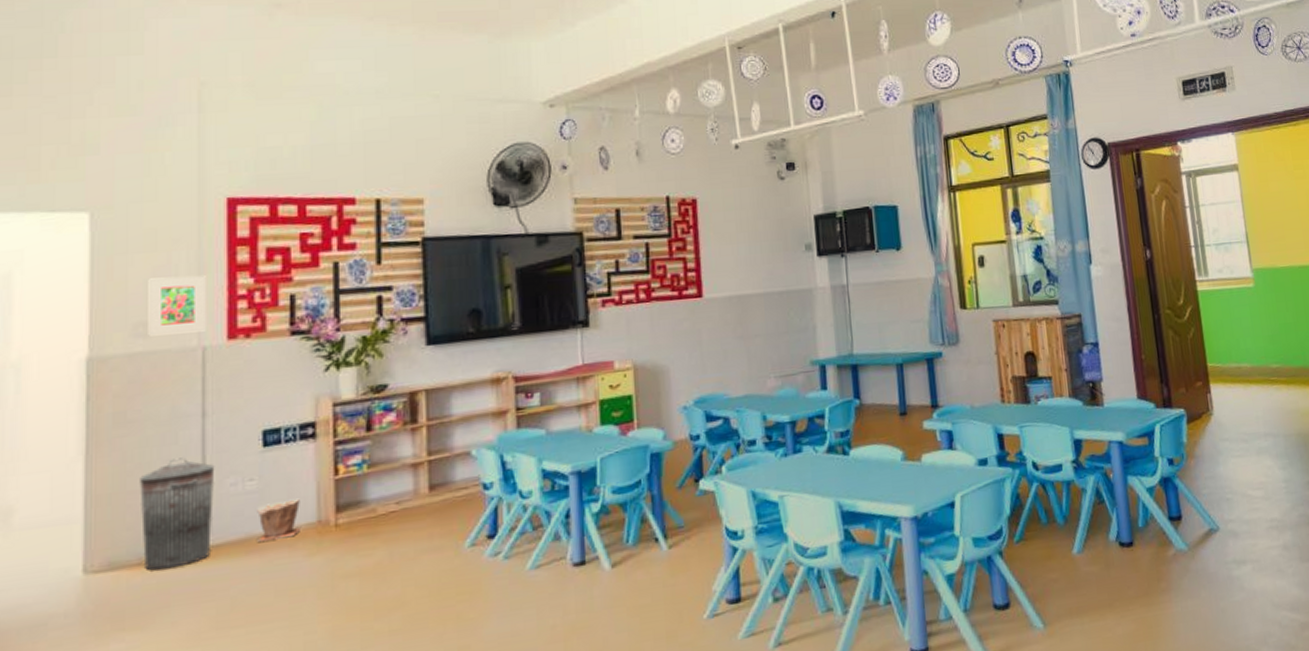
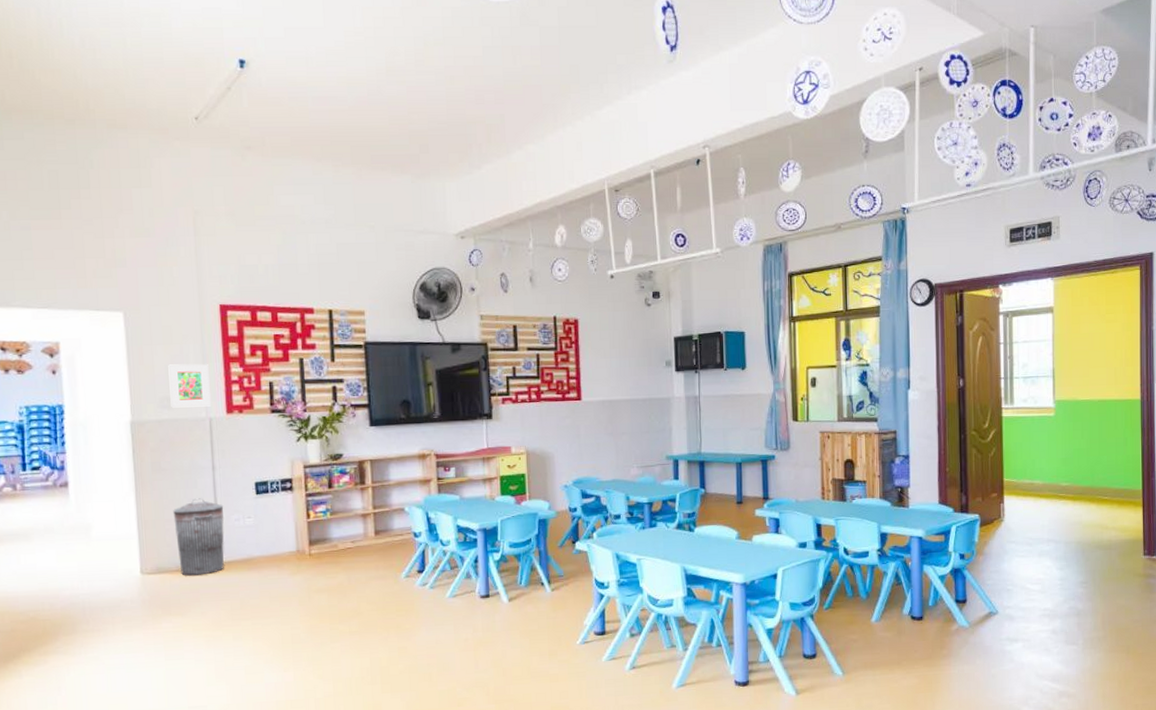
plant pot: present [257,498,300,542] -> none [254,533,285,562]

